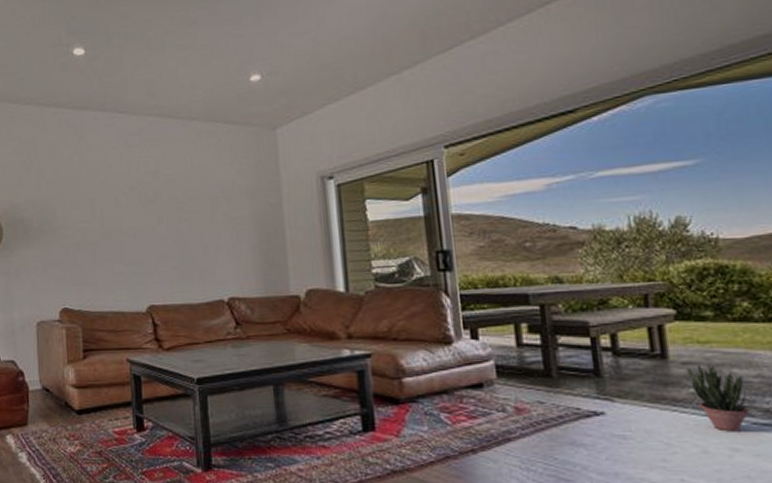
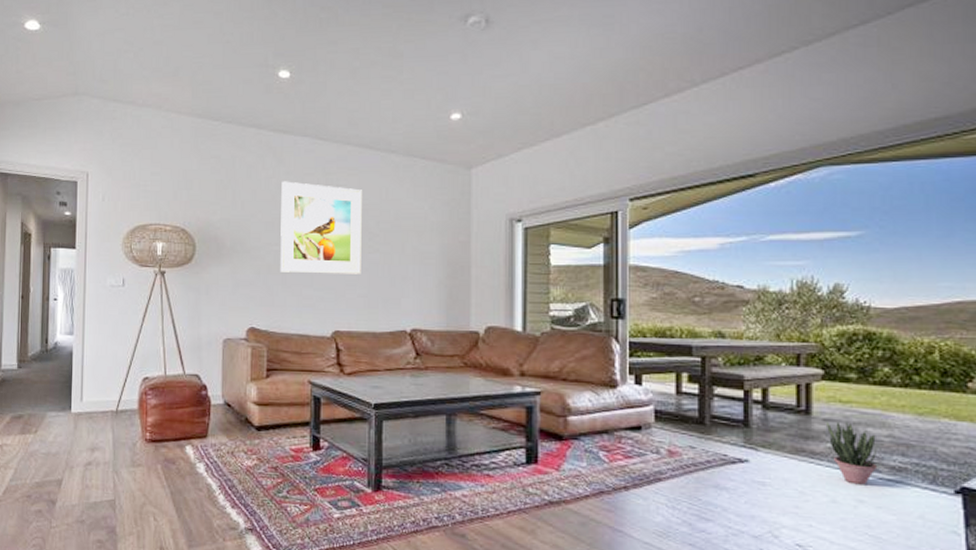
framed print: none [84,157,172,250] -> present [280,181,362,274]

